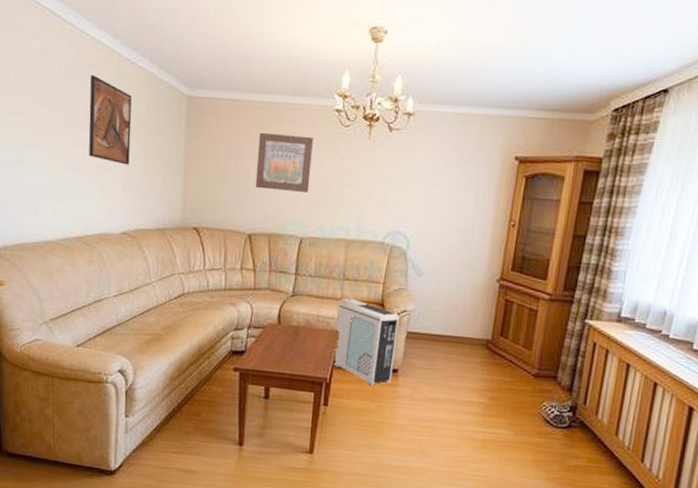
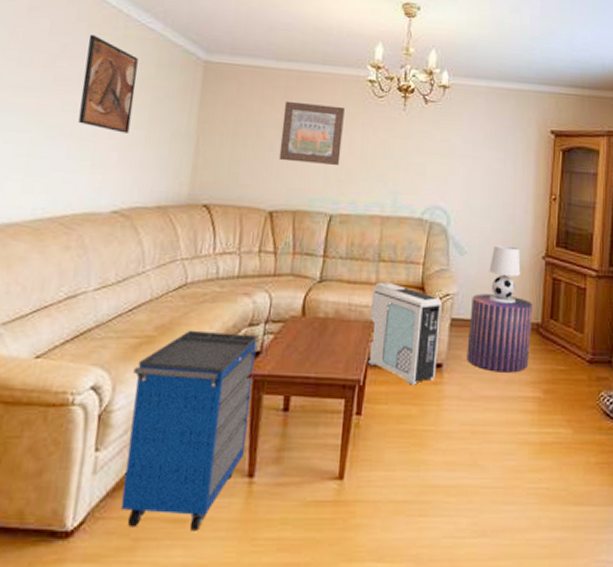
cabinet: none [147,331,242,480] -> present [120,330,257,531]
stool: none [420,311,485,381] -> present [466,293,533,373]
table lamp: none [443,268,476,322] -> present [489,245,521,304]

